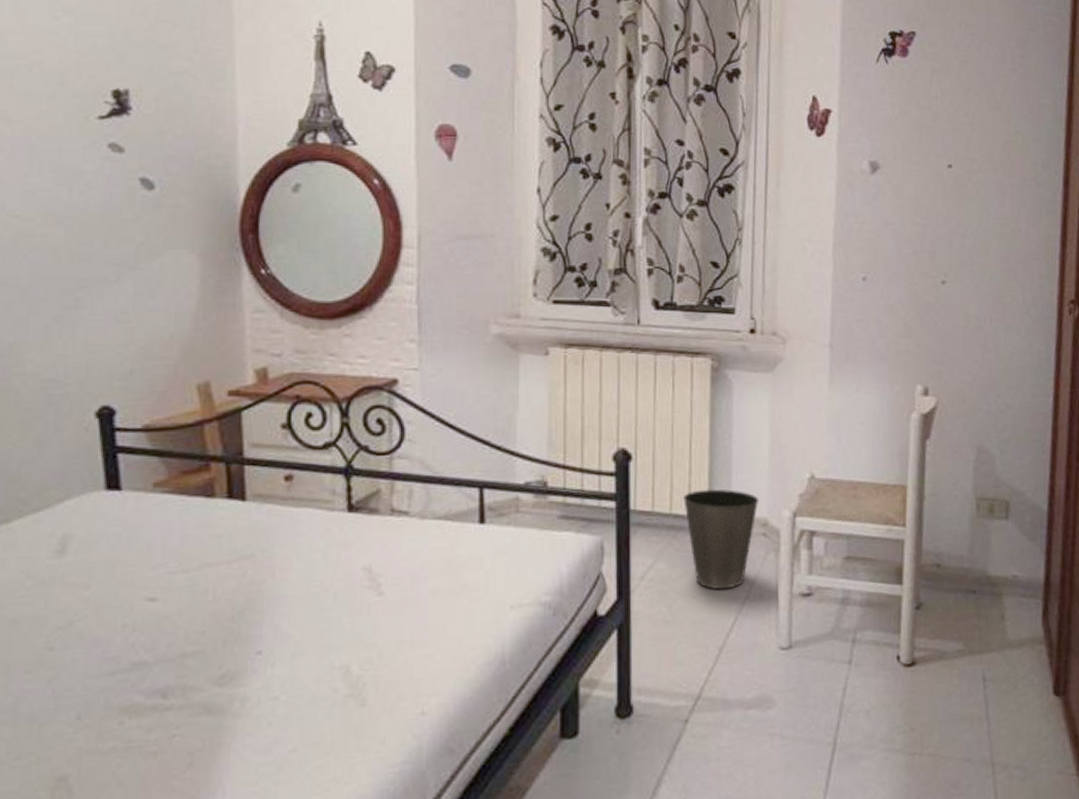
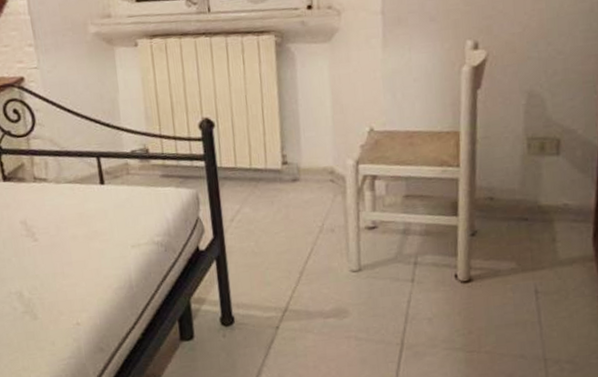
waste basket: present [683,489,760,590] -> none [260,145,326,227]

